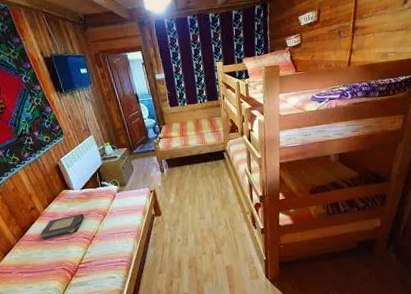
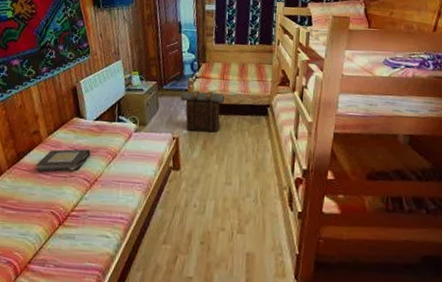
backpack: none [150,148,187,183] -> present [181,91,225,133]

